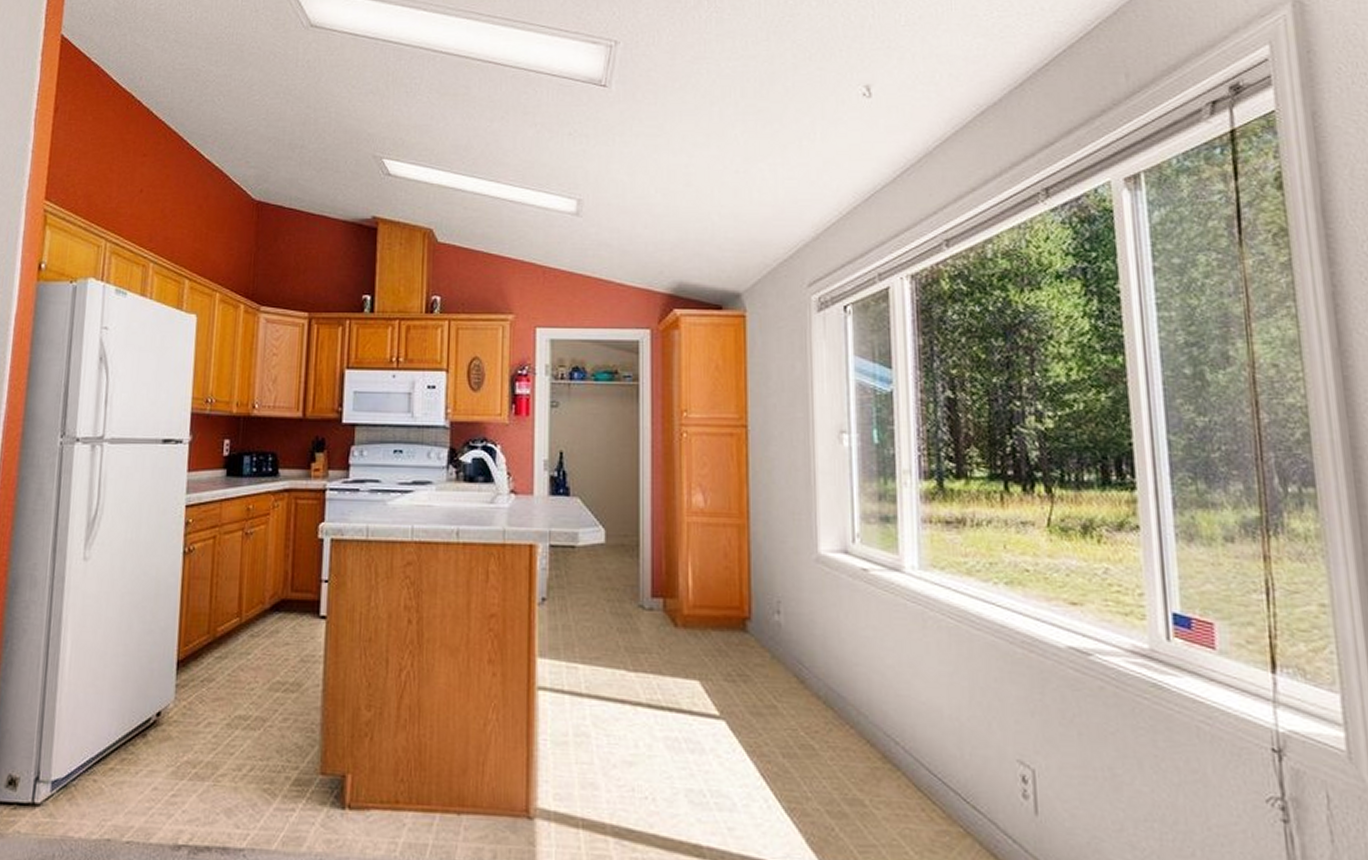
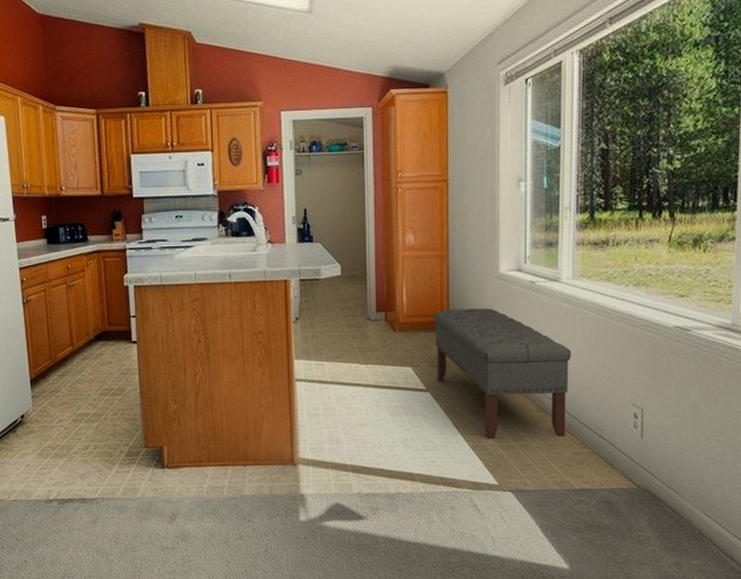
bench: none [730,600,925,804] -> present [434,308,571,440]

